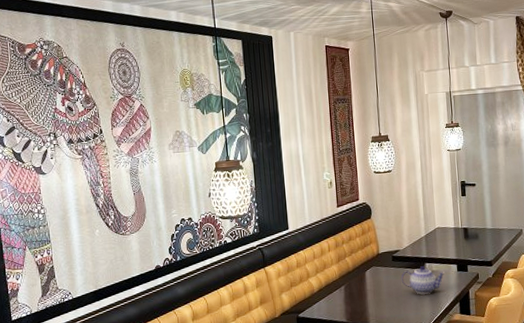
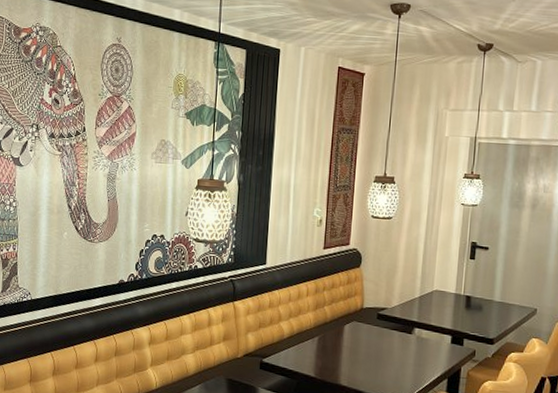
teapot: present [401,266,446,295] -> none [383,330,437,364]

